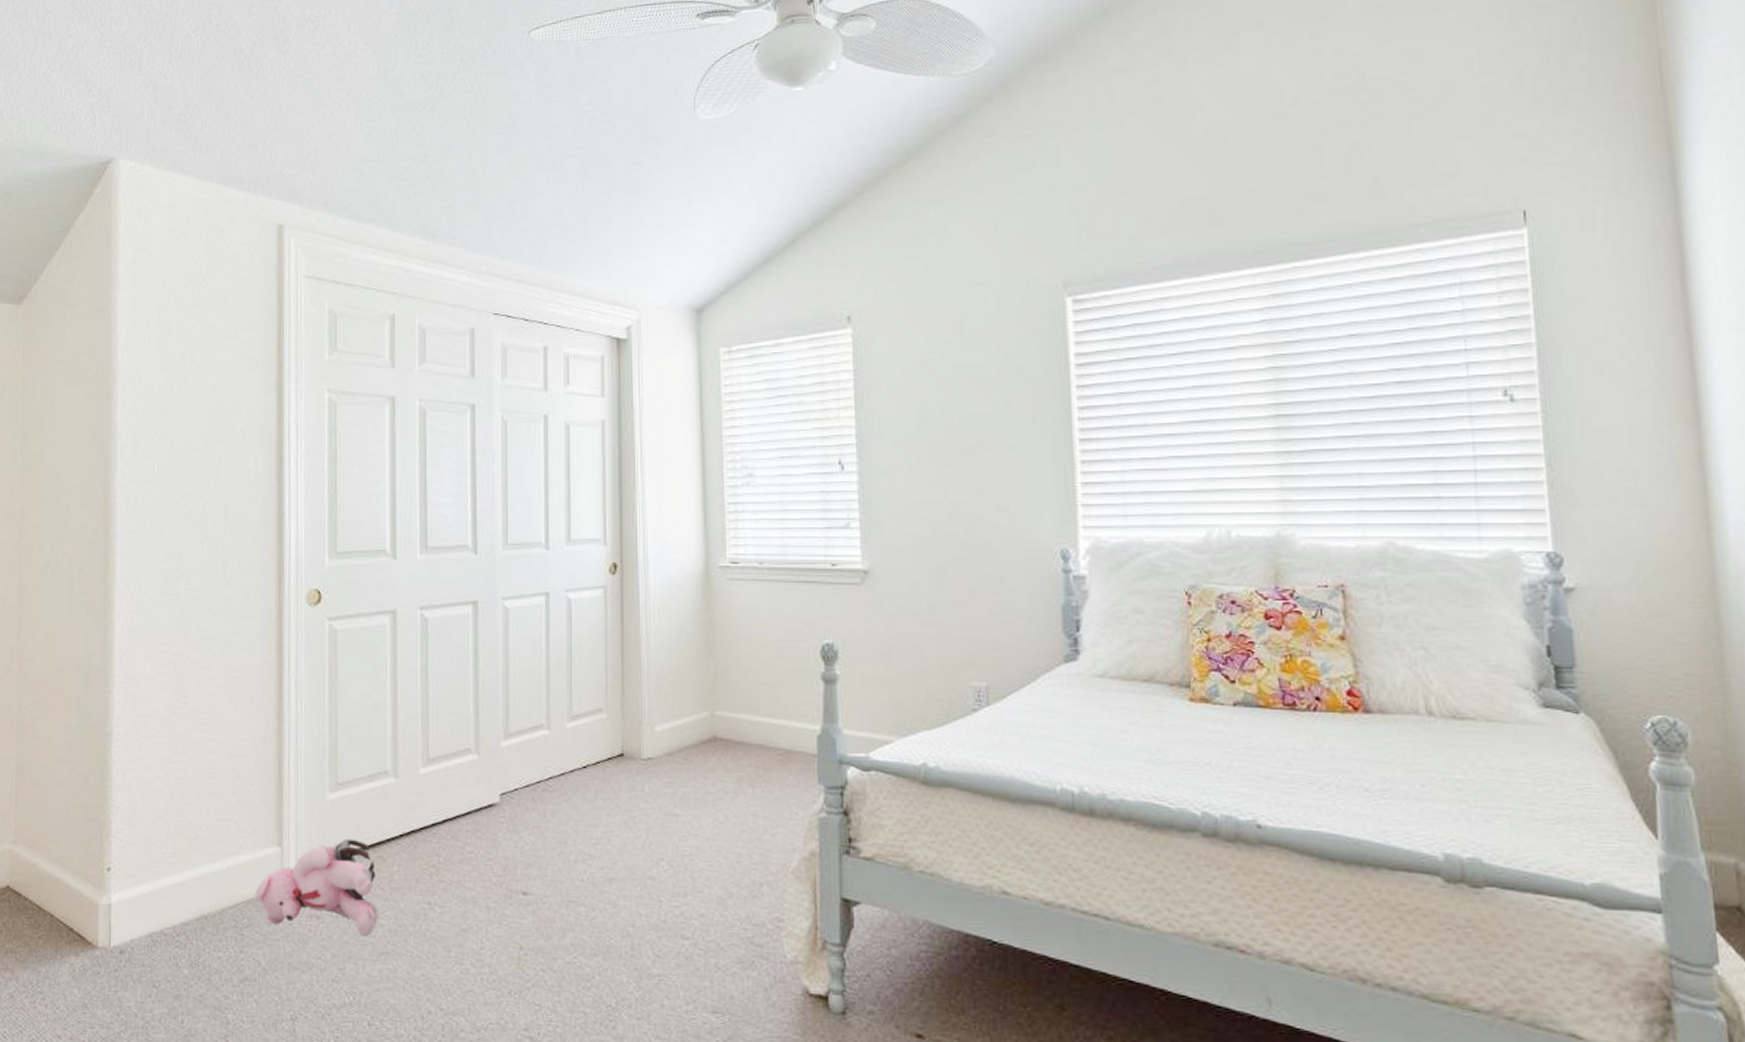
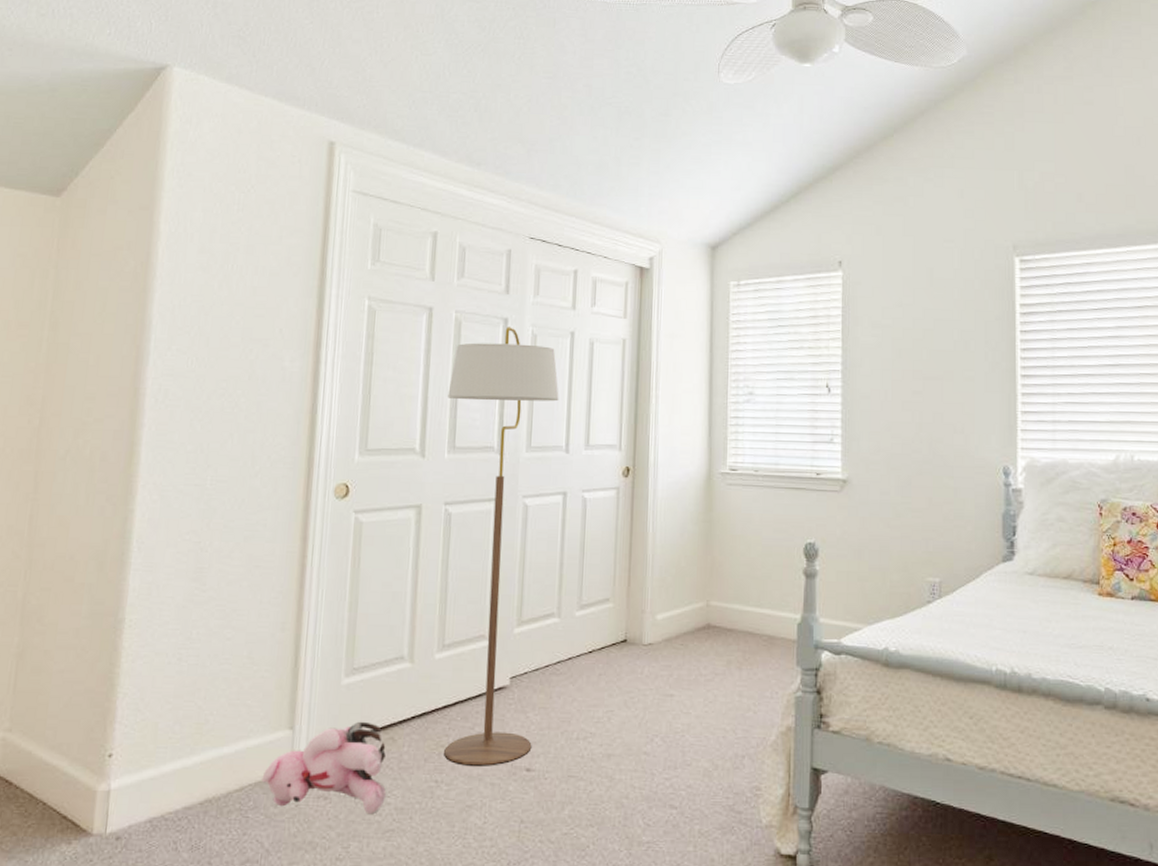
floor lamp: none [416,413,535,890] -> present [444,327,559,768]

